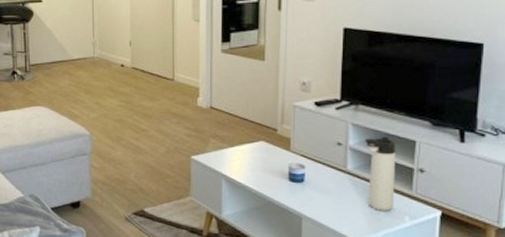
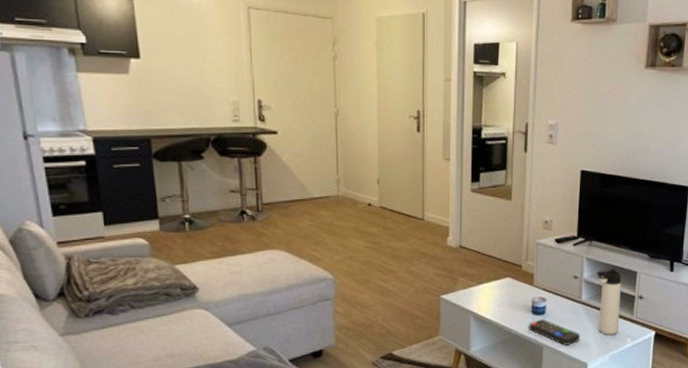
remote control: none [286,187,345,218] -> present [529,319,580,346]

